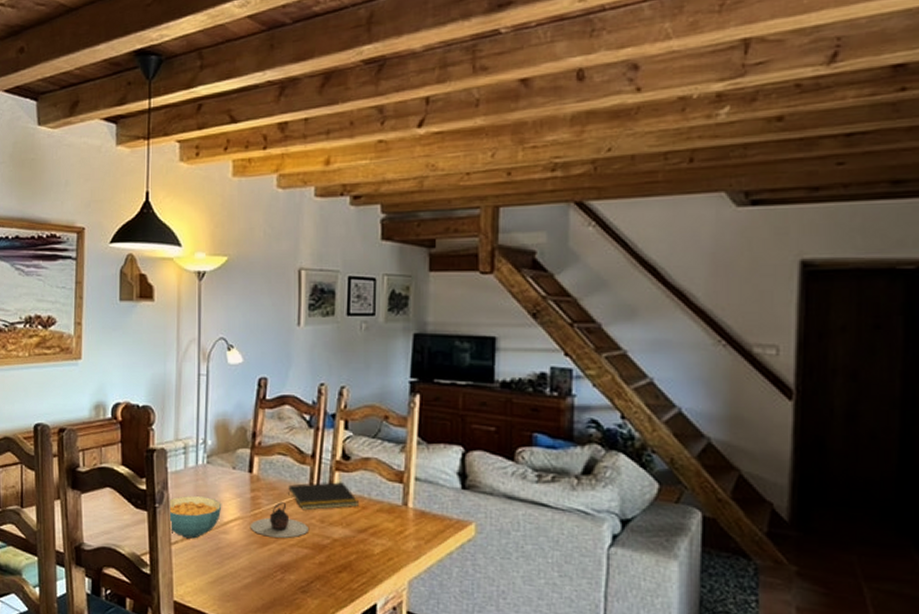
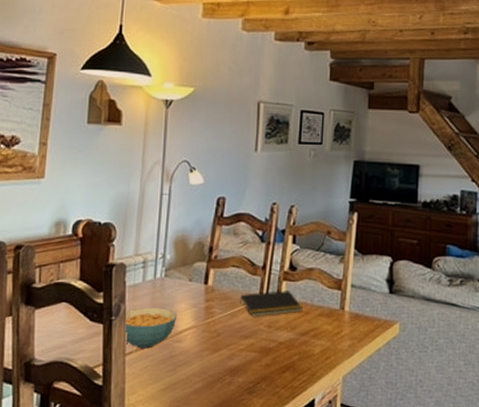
teapot: present [251,502,308,538] -> none [204,311,257,343]

